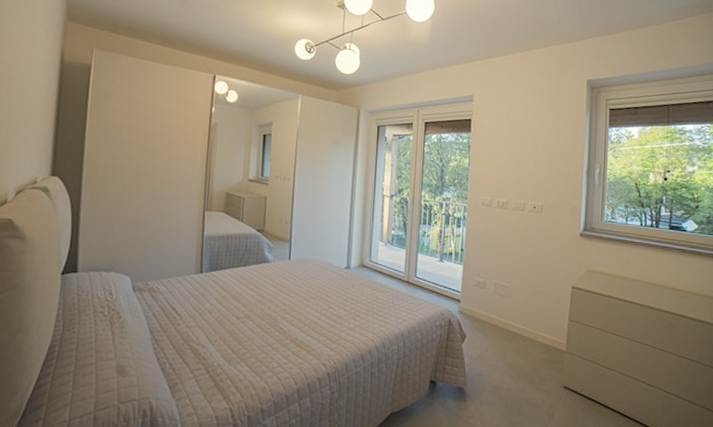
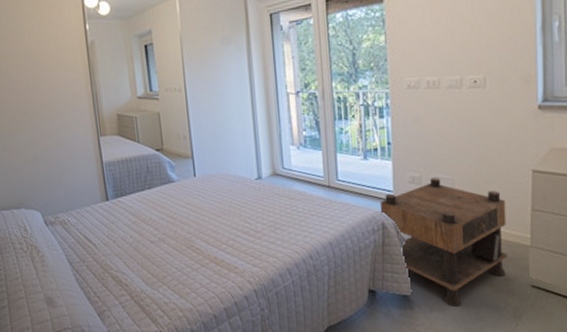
nightstand: none [448,284,550,401] -> present [379,177,508,307]

